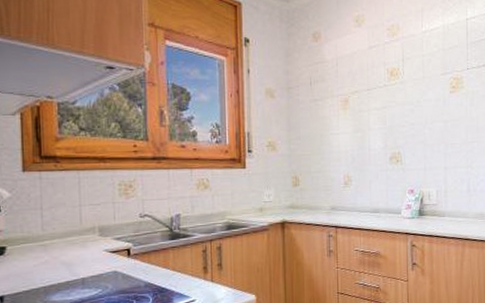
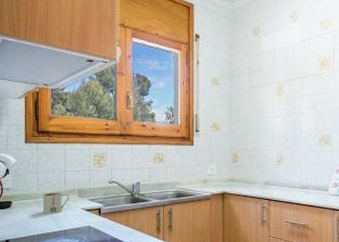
mug: none [50,232,88,260] -> present [42,193,70,214]

